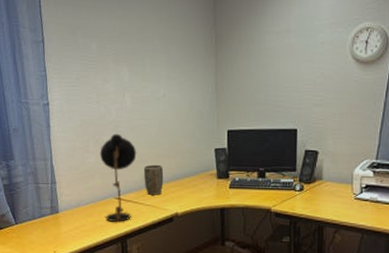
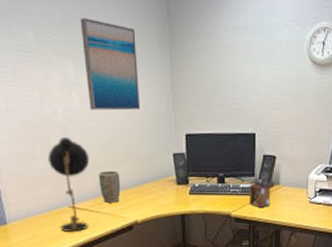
wall art: none [137,31,186,110] -> present [80,18,141,111]
desk organizer: none [290,172,313,203] -> present [249,177,271,207]

